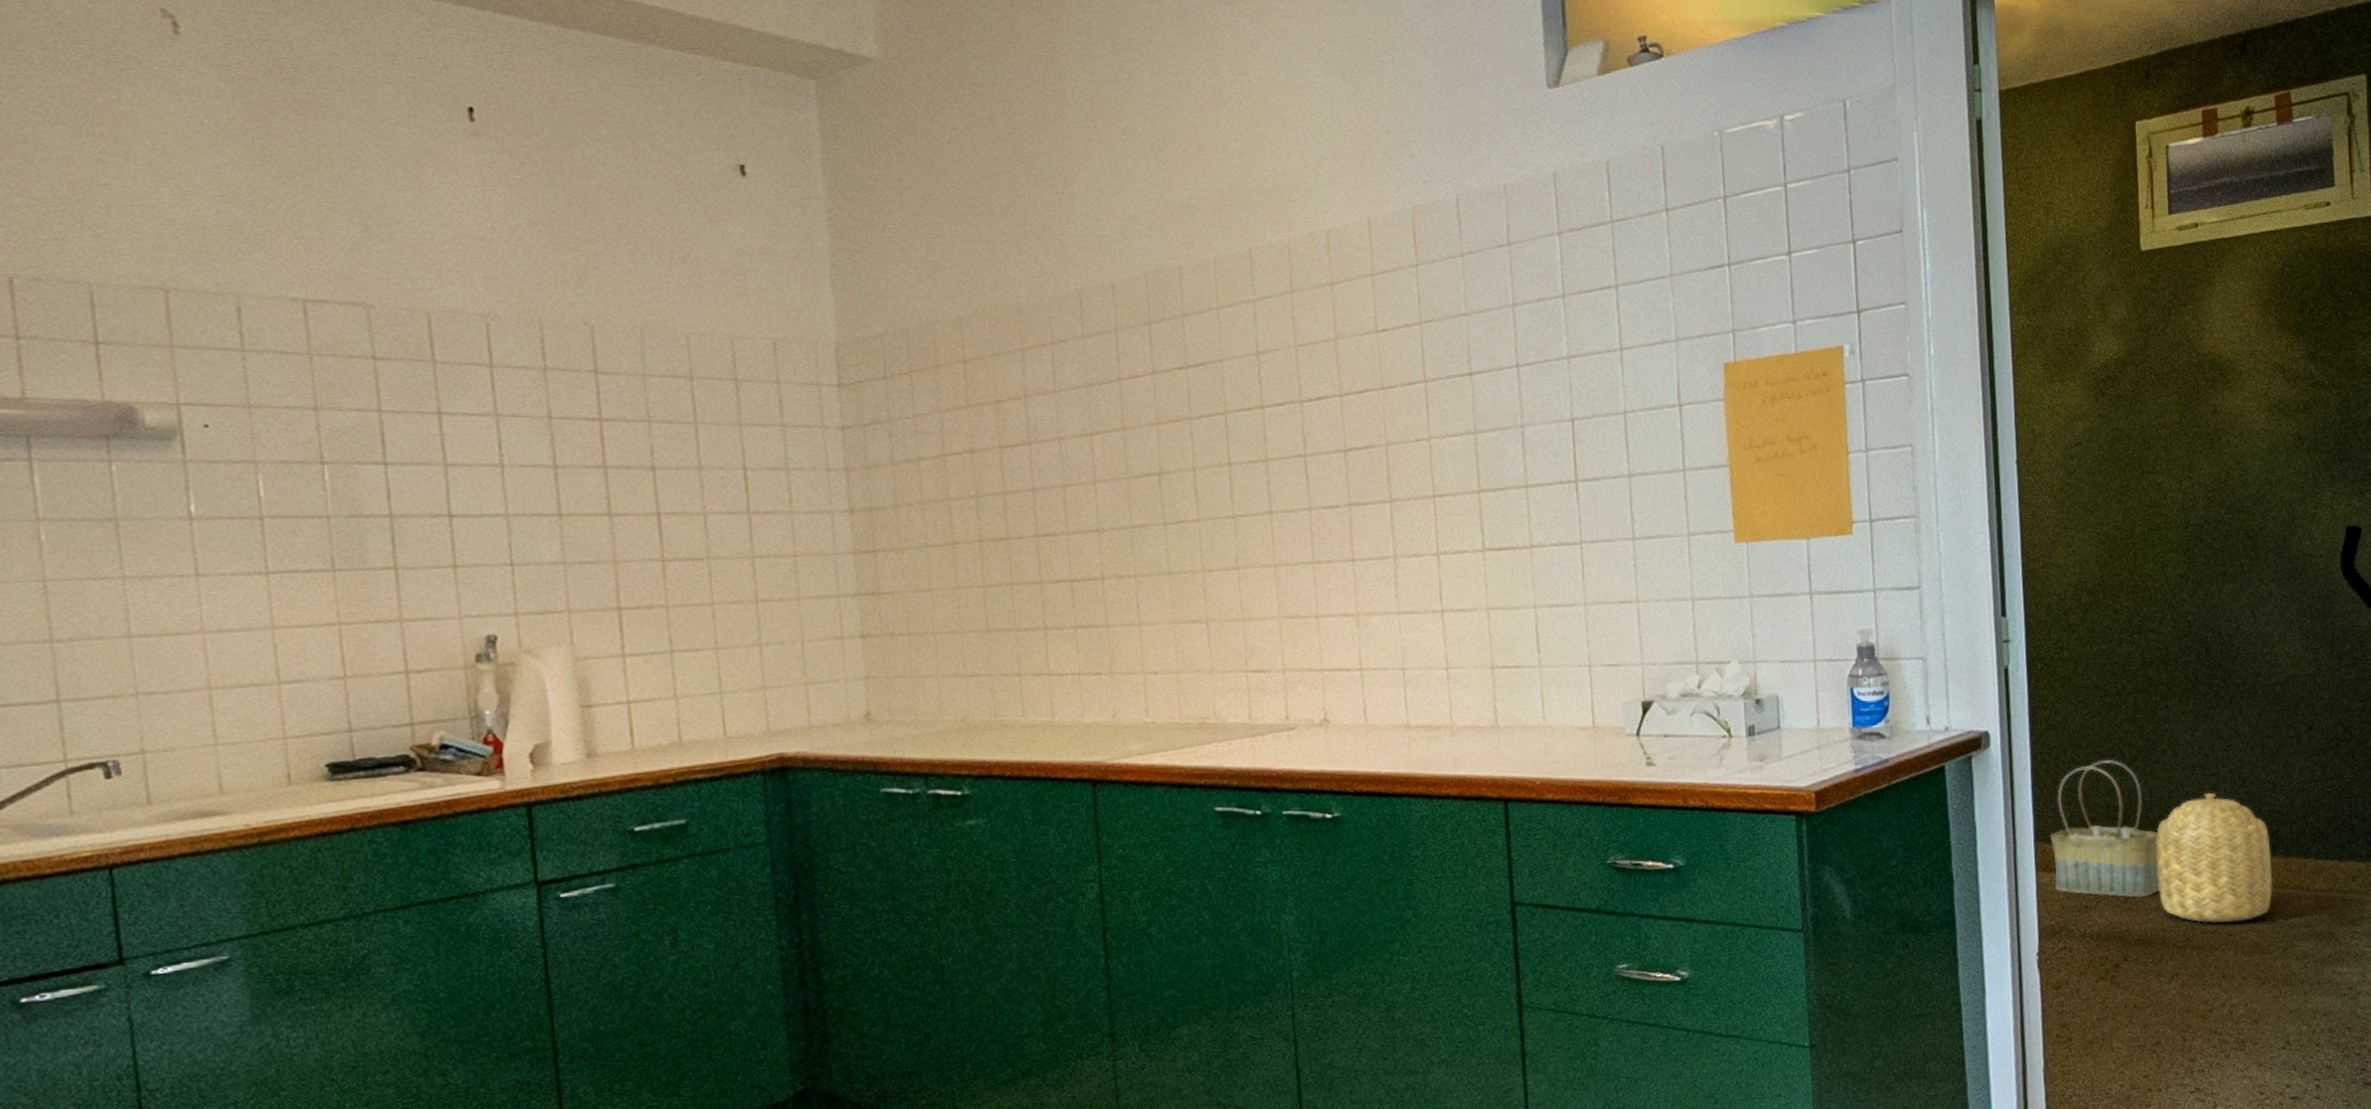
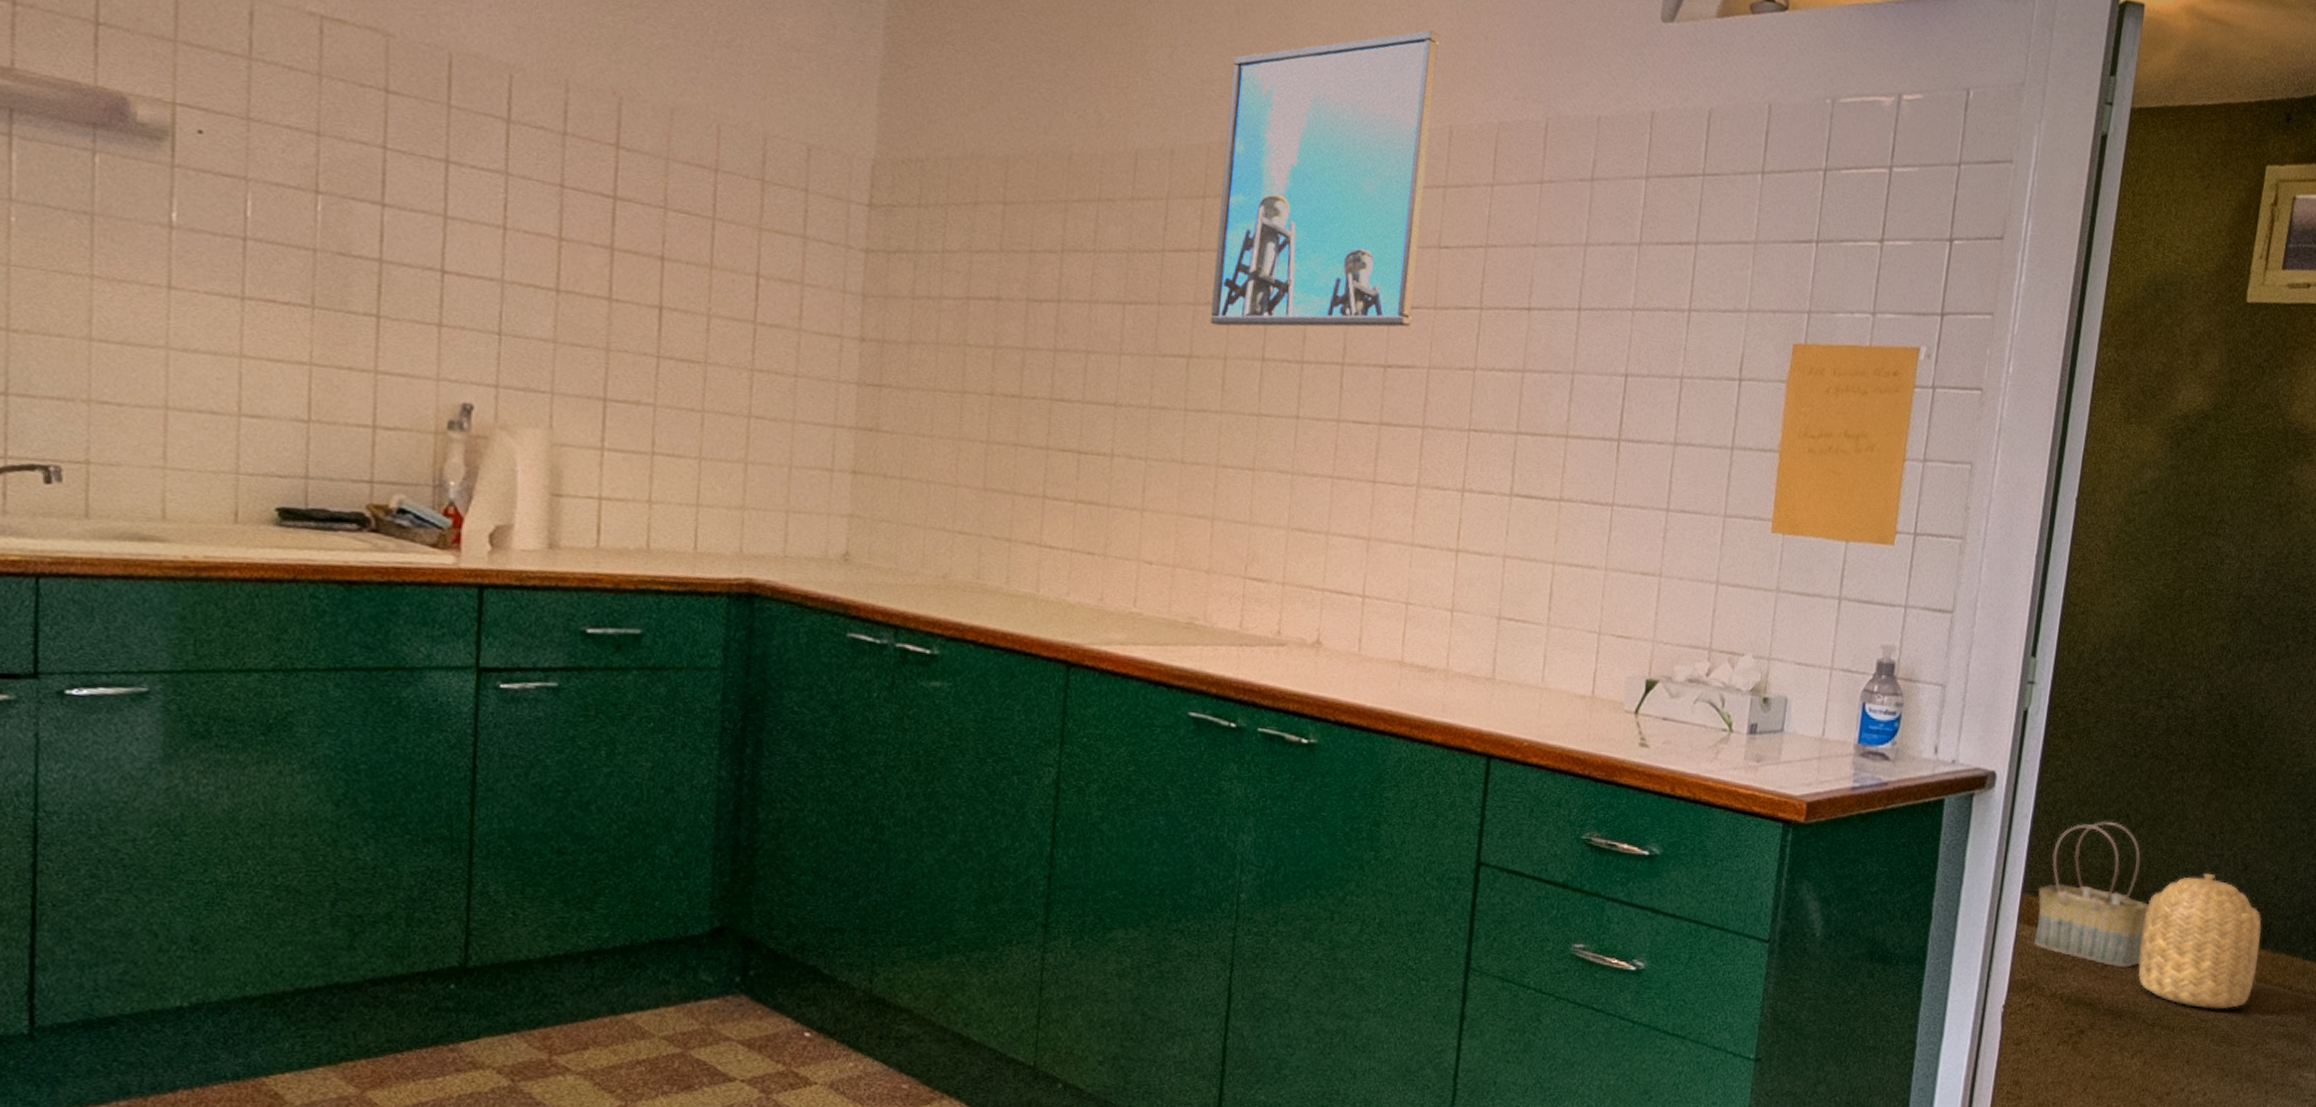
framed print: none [1155,134,1362,441] -> present [1210,30,1440,327]

